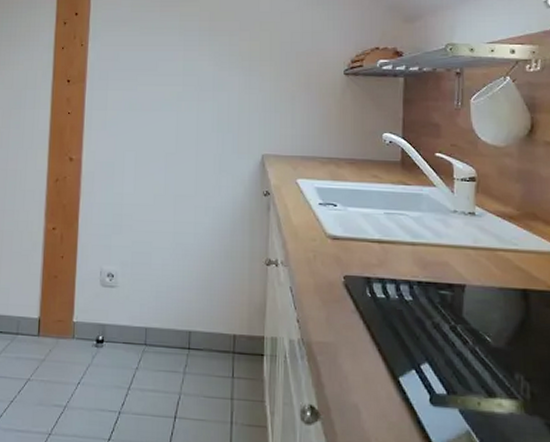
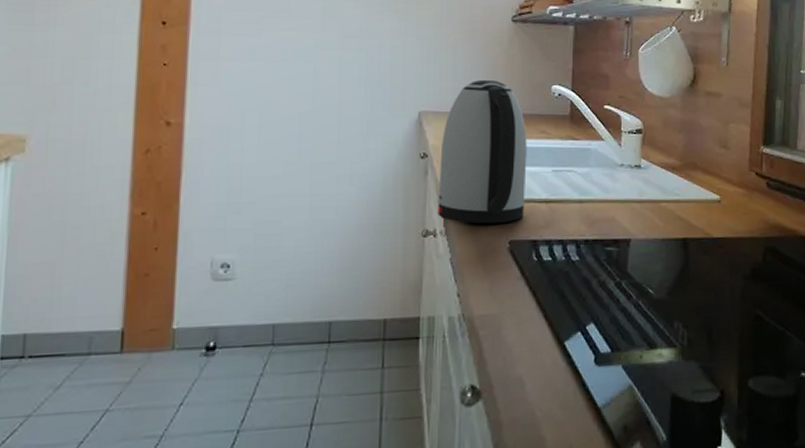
kettle: none [279,127,360,259] -> present [437,79,527,224]

